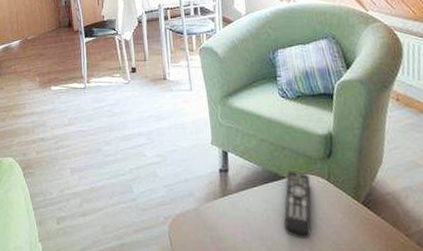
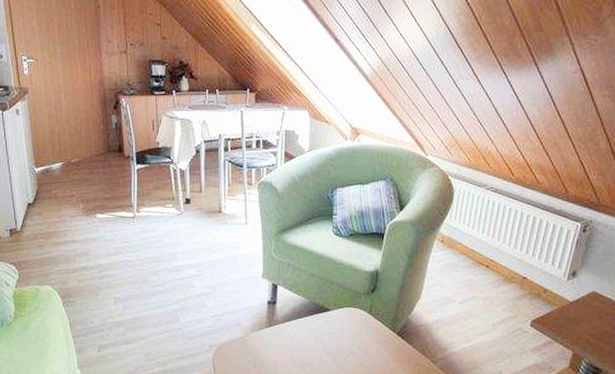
remote control: present [283,171,312,238] -> none [324,304,353,364]

